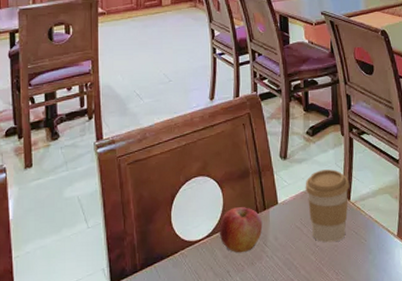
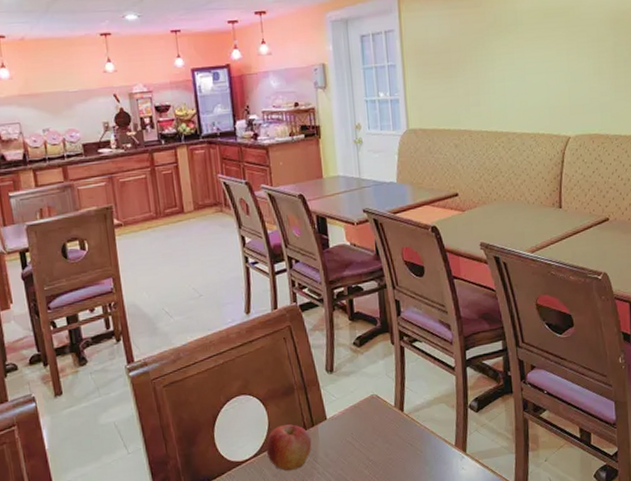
coffee cup: present [305,169,350,243] -> none [354,380,403,457]

